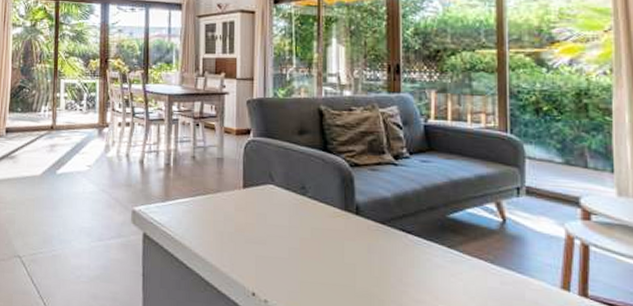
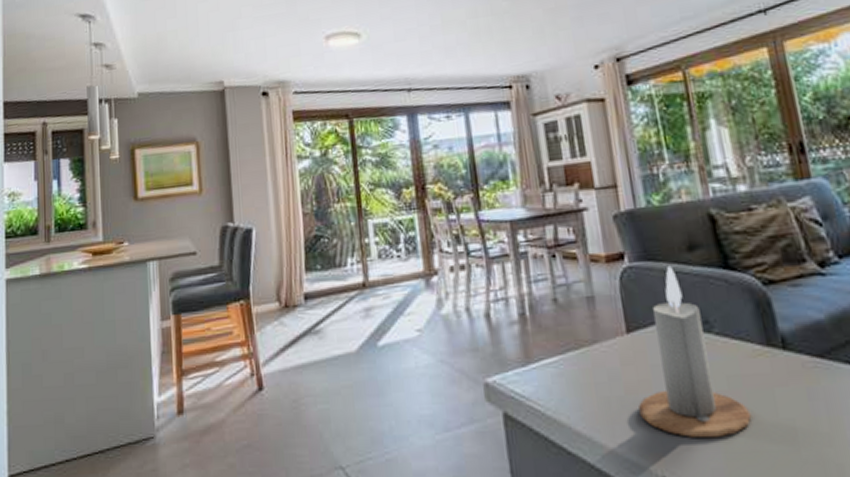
candle: none [243,143,325,271] -> present [638,265,752,438]

